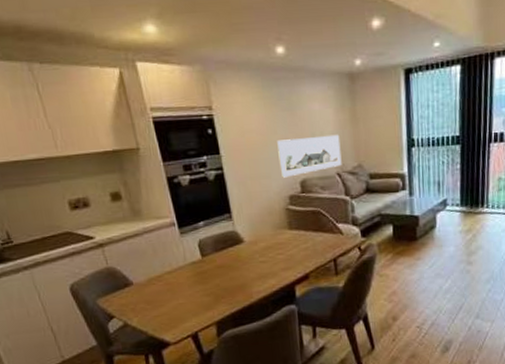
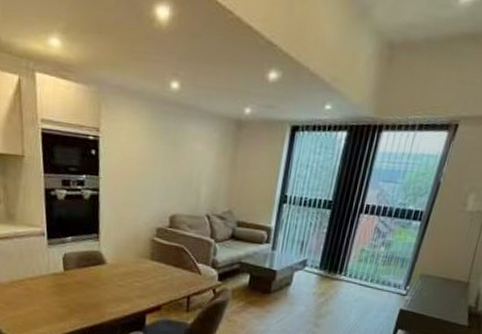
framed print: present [277,134,342,178] -> none [153,172,216,210]

